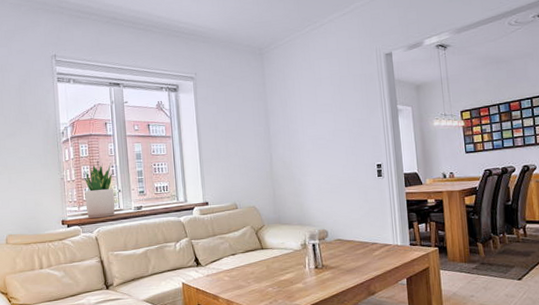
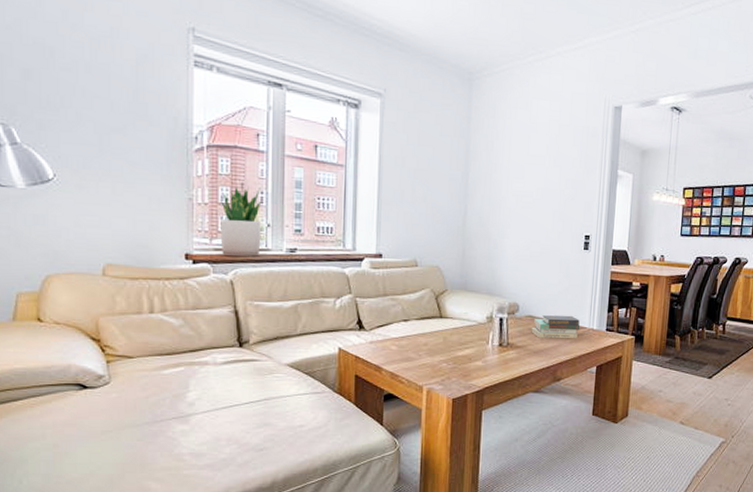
books: none [341,235,386,258] -> present [531,315,581,339]

